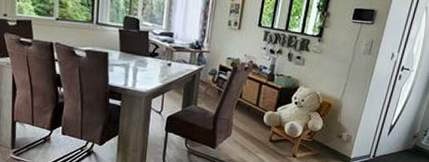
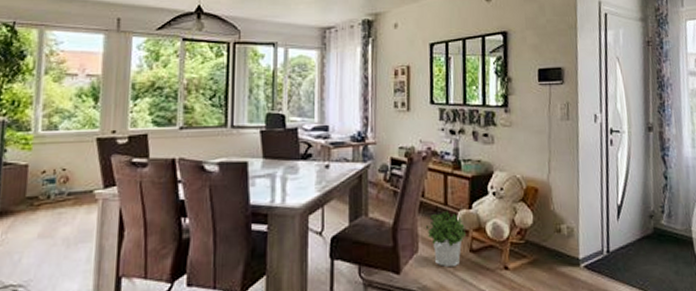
potted plant: none [239,110,269,150] -> present [425,211,466,268]

